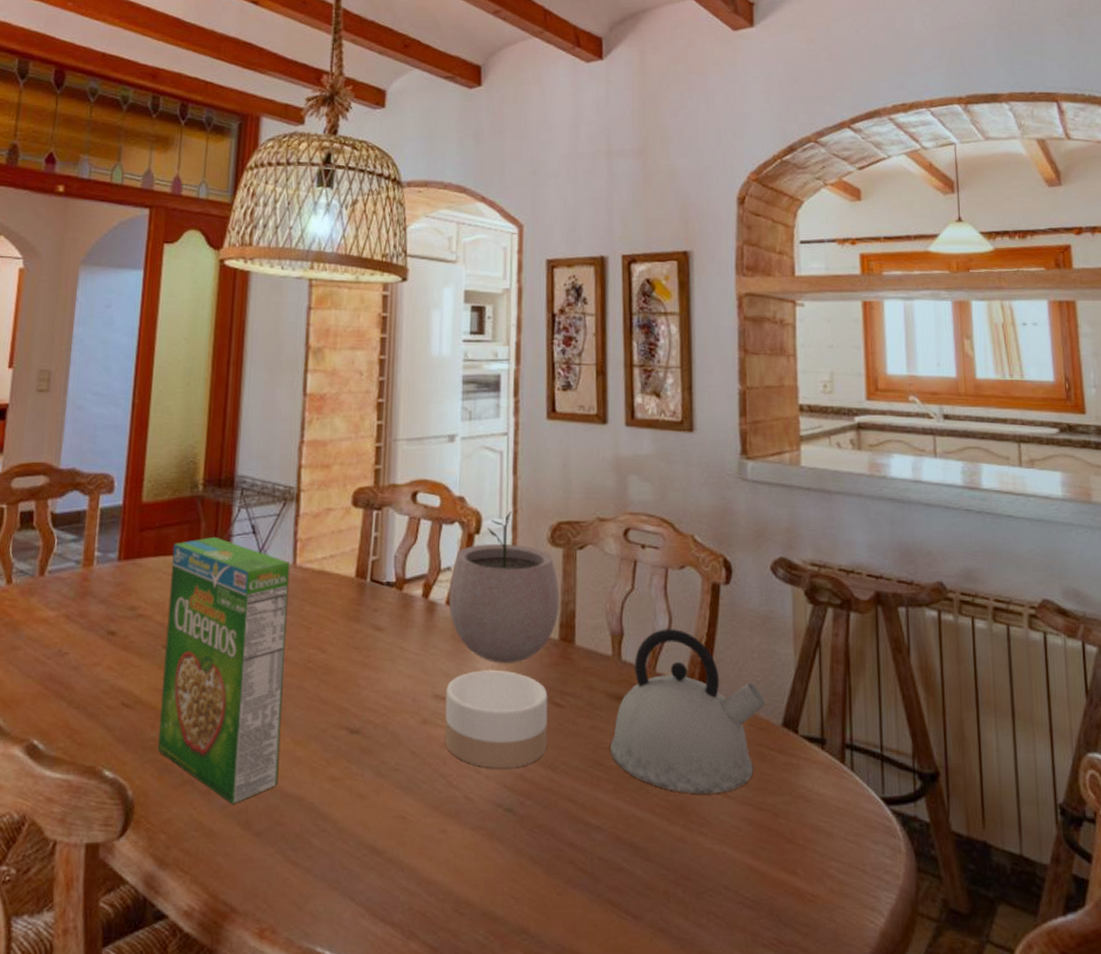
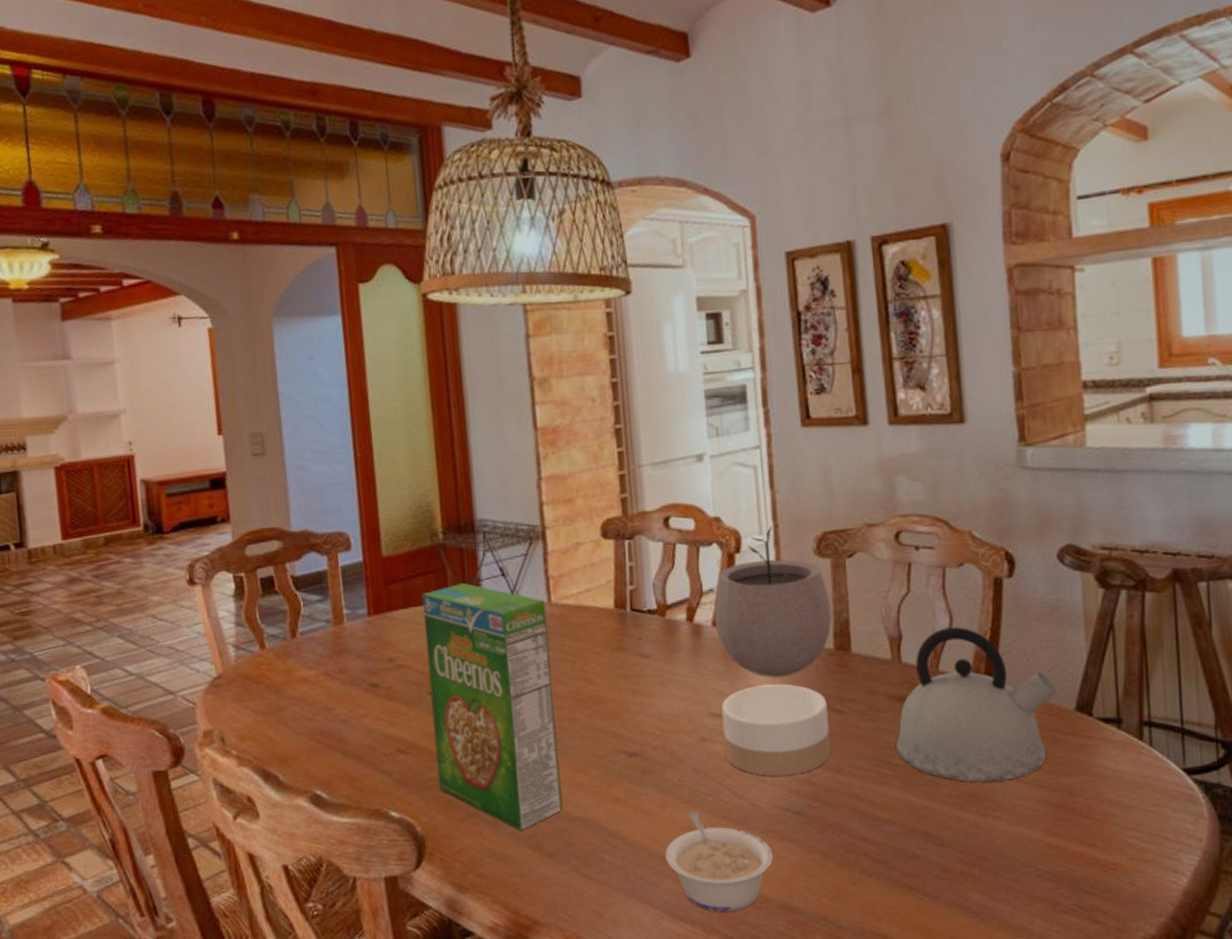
legume: none [373,798,481,915] -> present [665,811,773,912]

